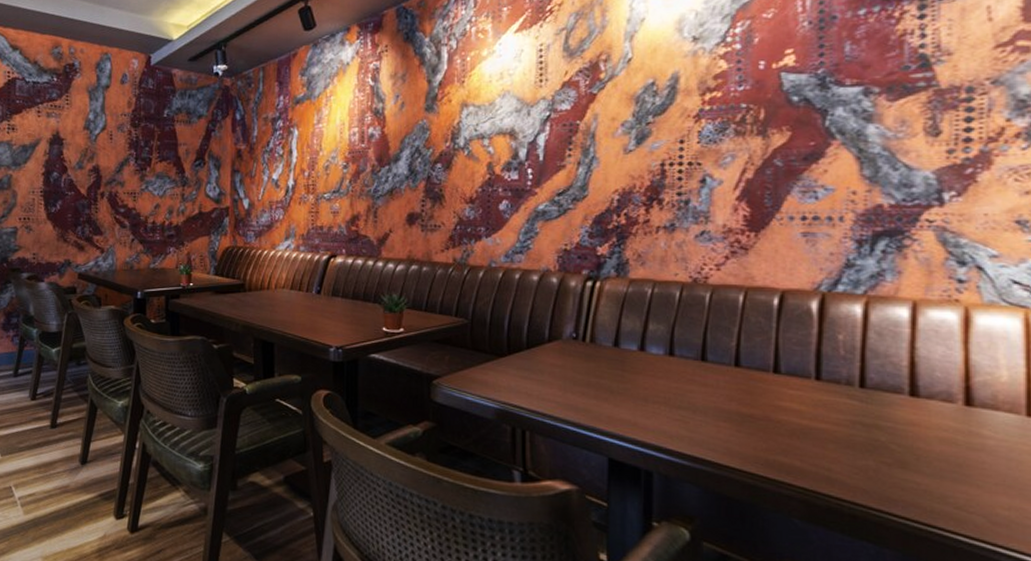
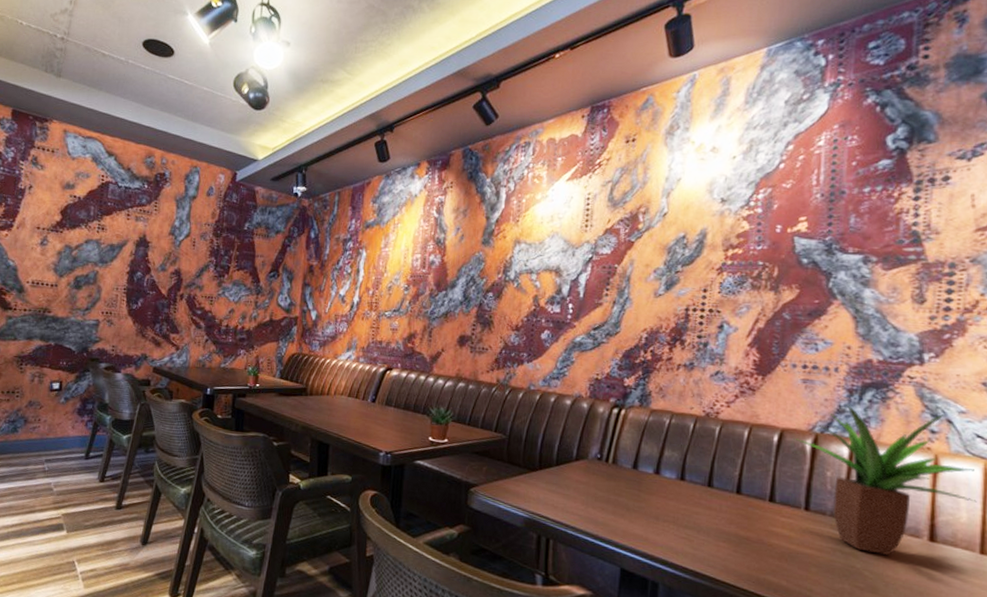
potted plant: none [797,256,1019,426] -> present [793,403,977,556]

